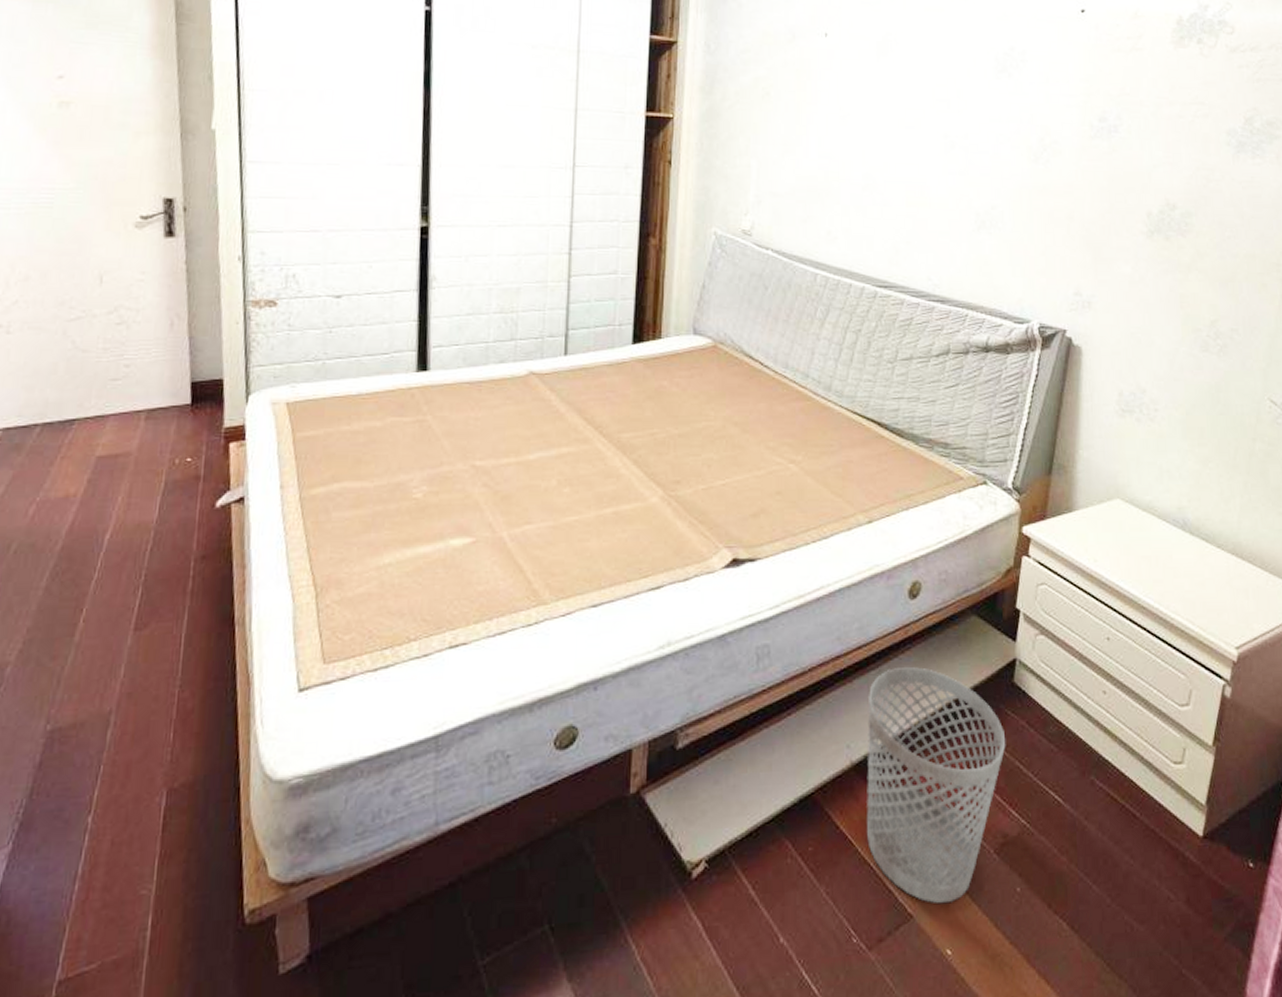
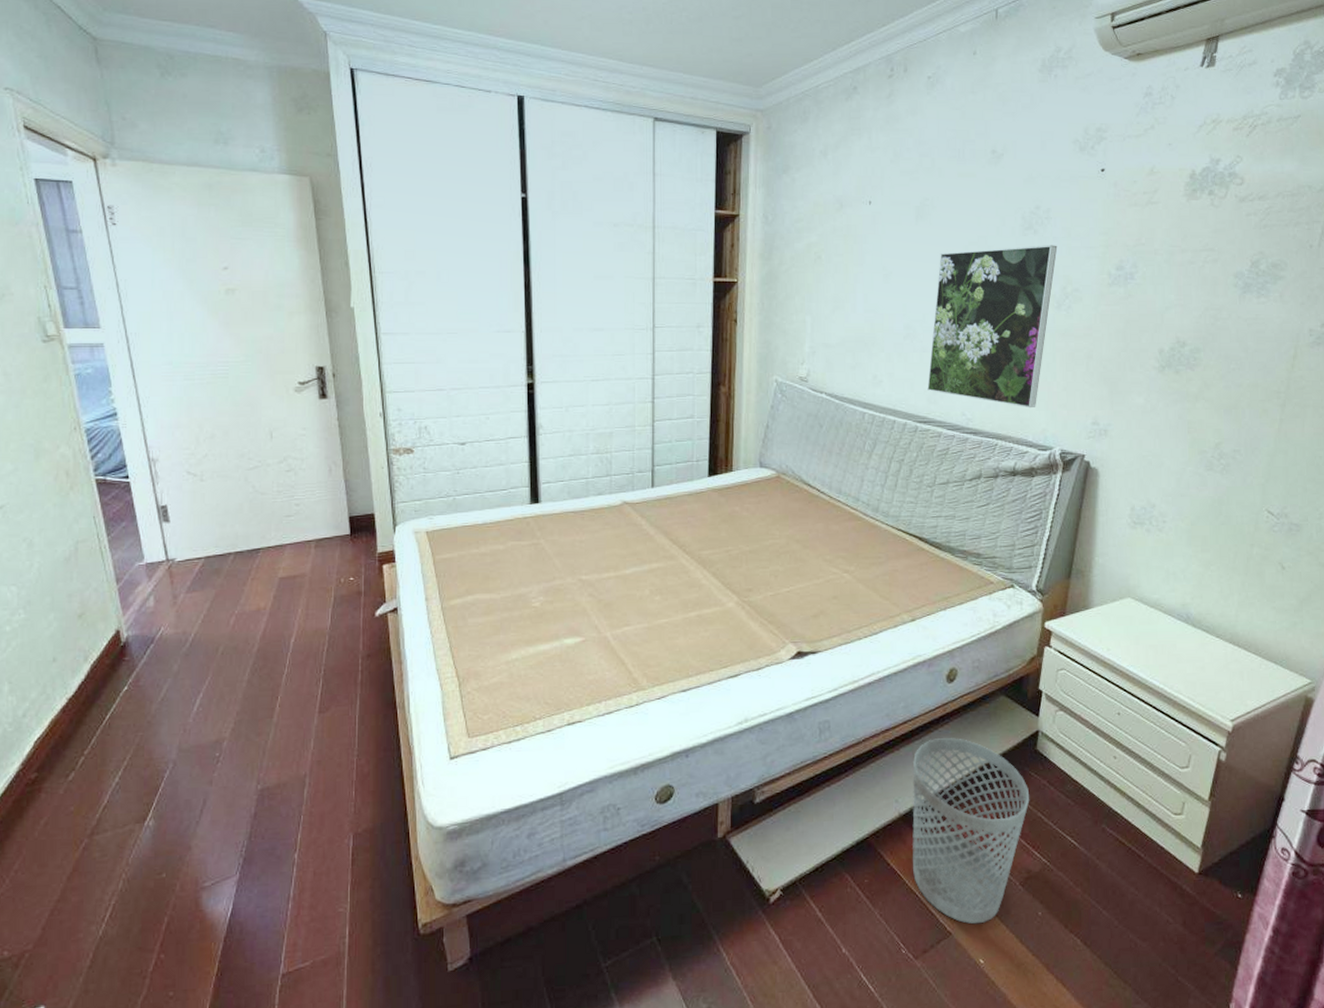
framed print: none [889,90,1034,275] -> present [927,245,1058,409]

